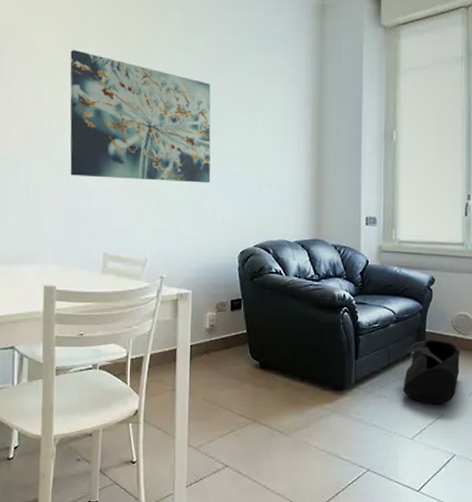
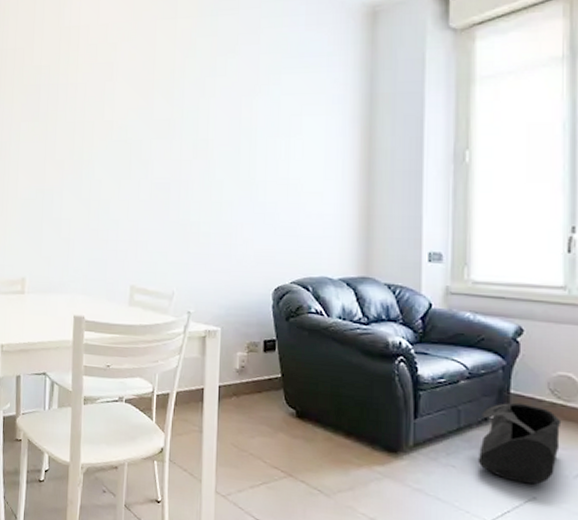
wall art: present [70,50,211,183] -> none [99,84,243,215]

